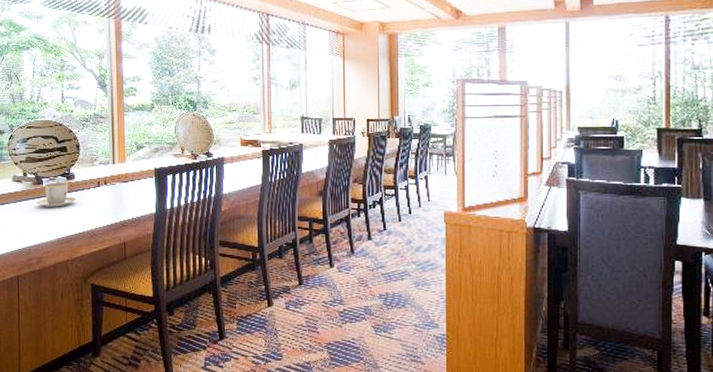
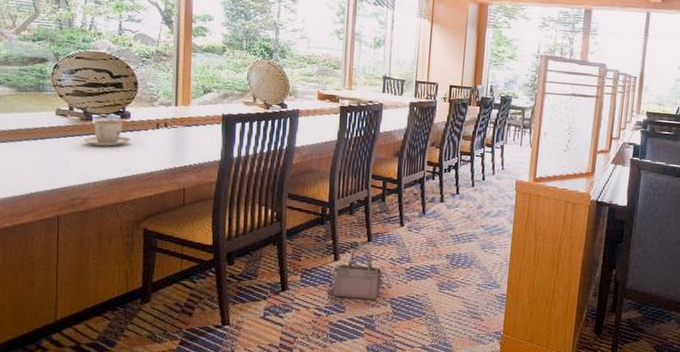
handbag: none [263,288,327,346] -> present [327,245,392,300]

